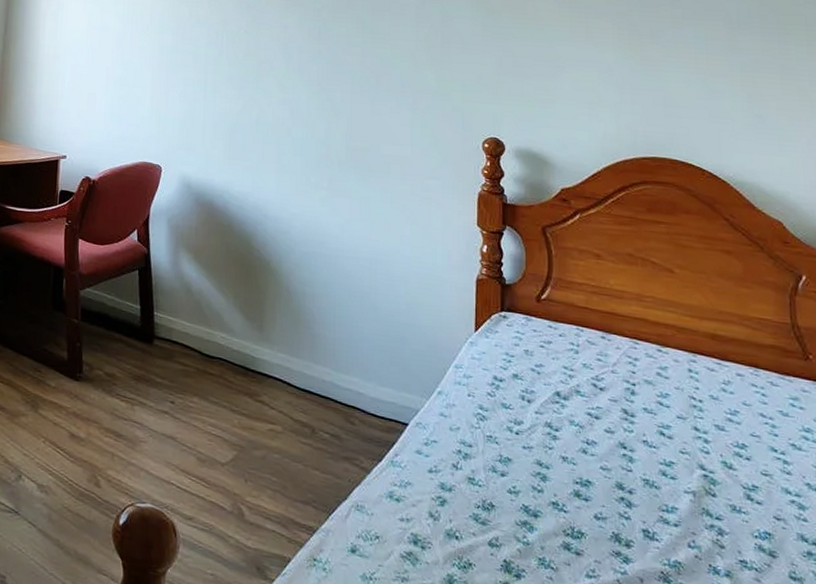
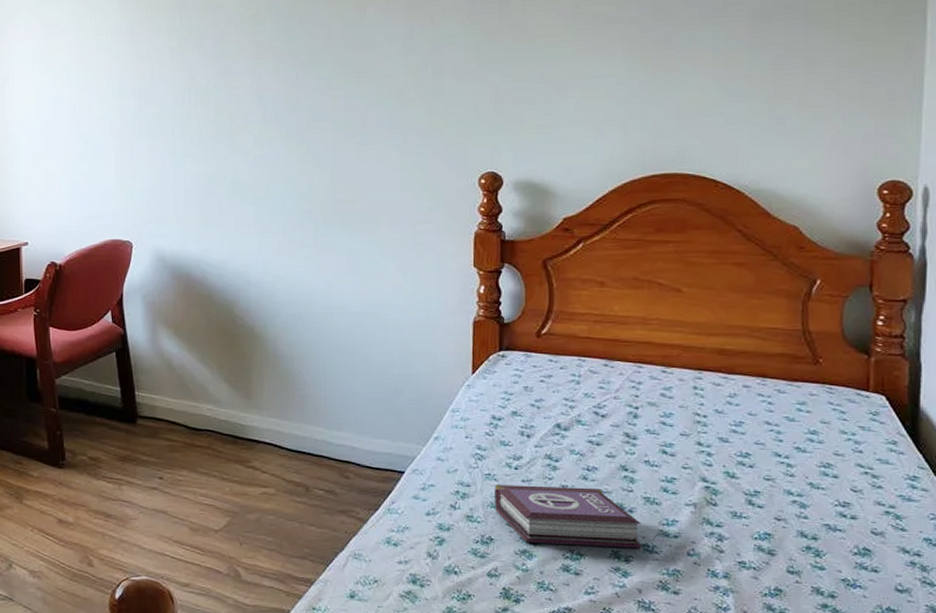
book: none [496,448,643,534] -> present [495,485,642,549]

